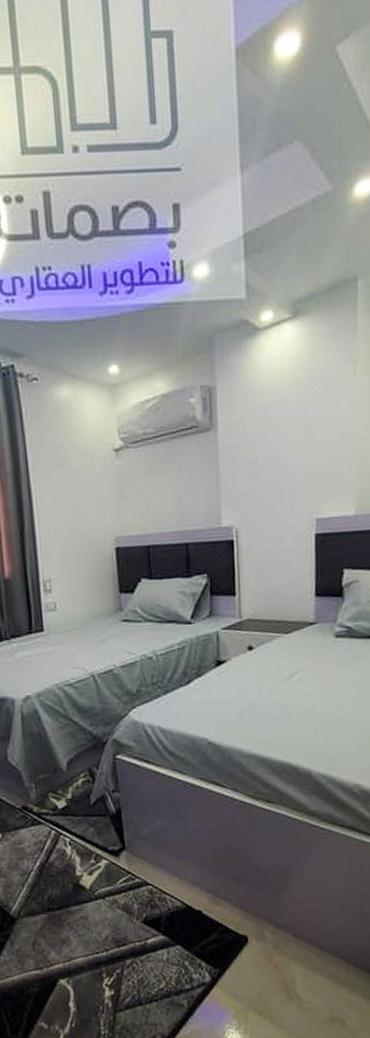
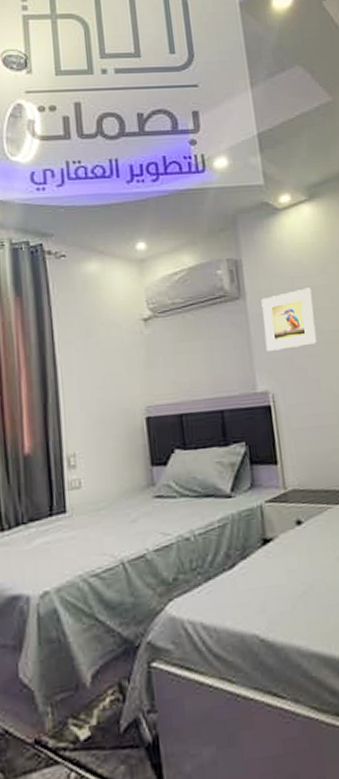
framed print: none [233,419,285,486] -> present [261,287,318,351]

